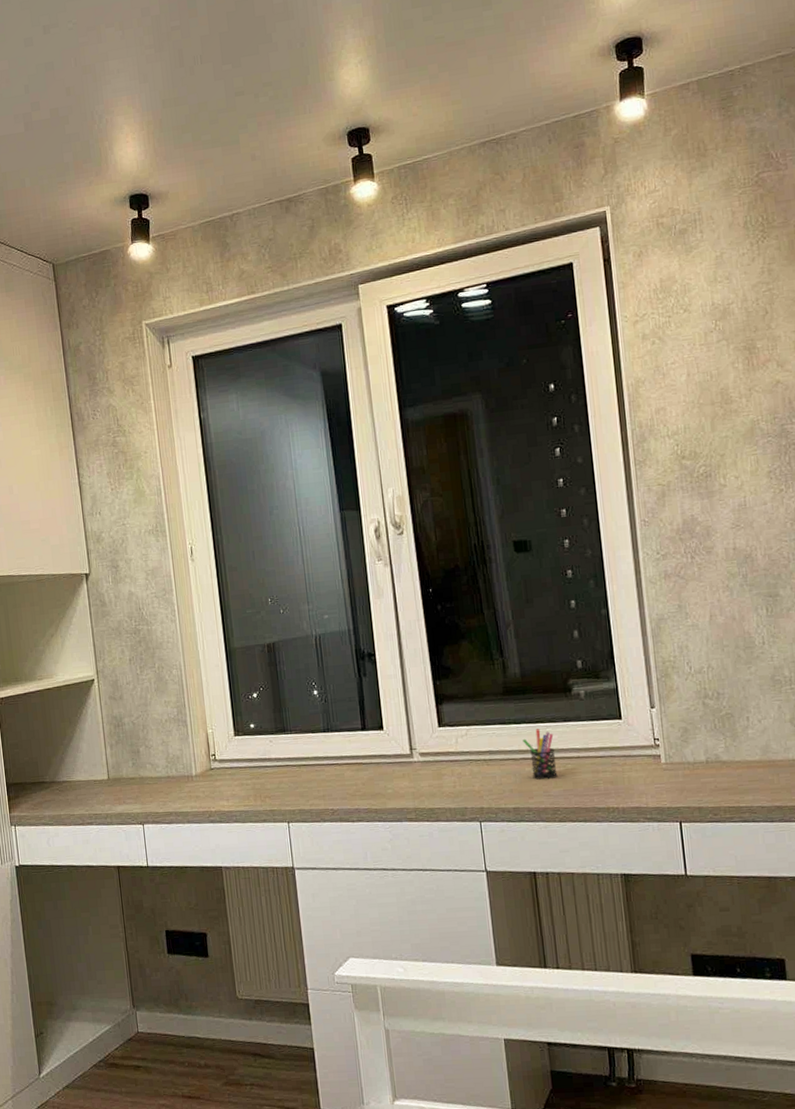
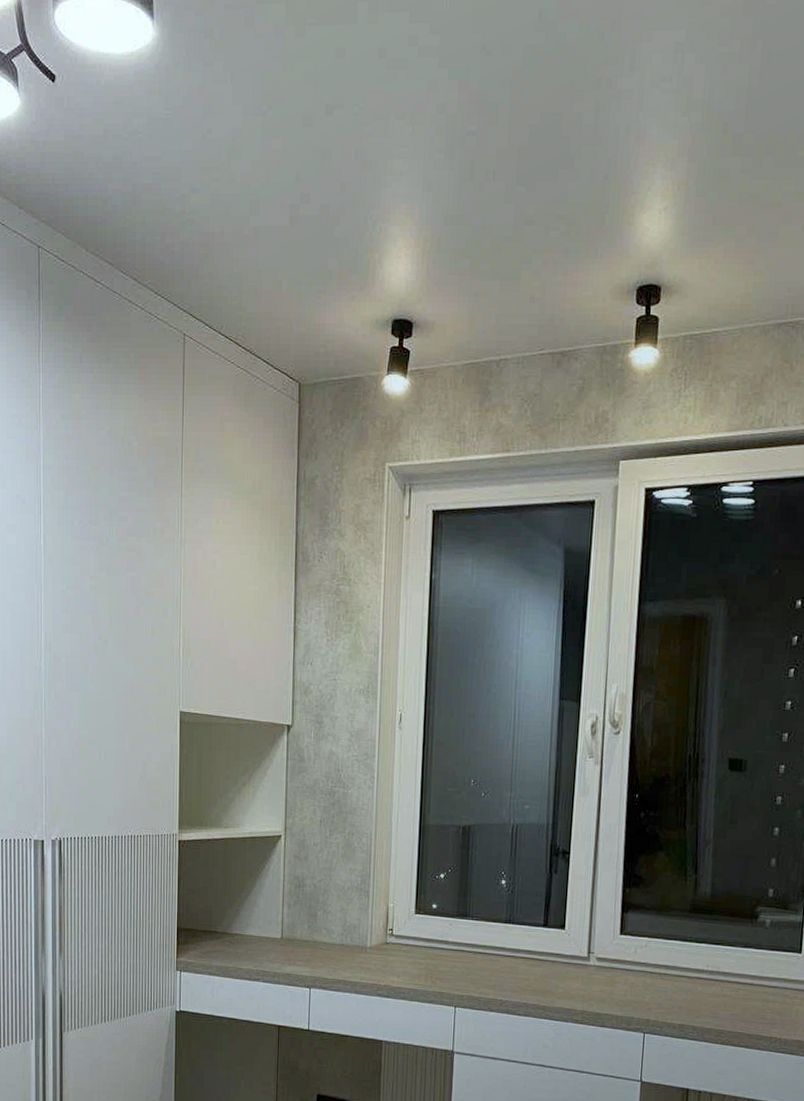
pen holder: present [523,729,558,780] -> none [700,950,732,1002]

